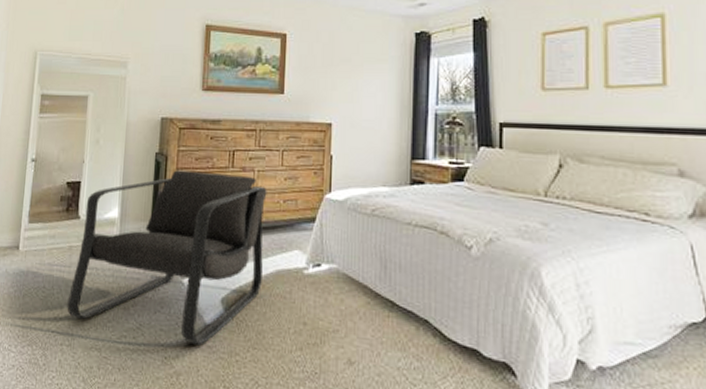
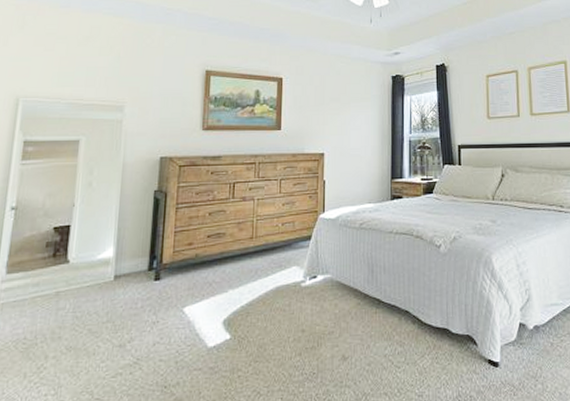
armchair: present [67,170,267,346] -> none [53,204,267,369]

